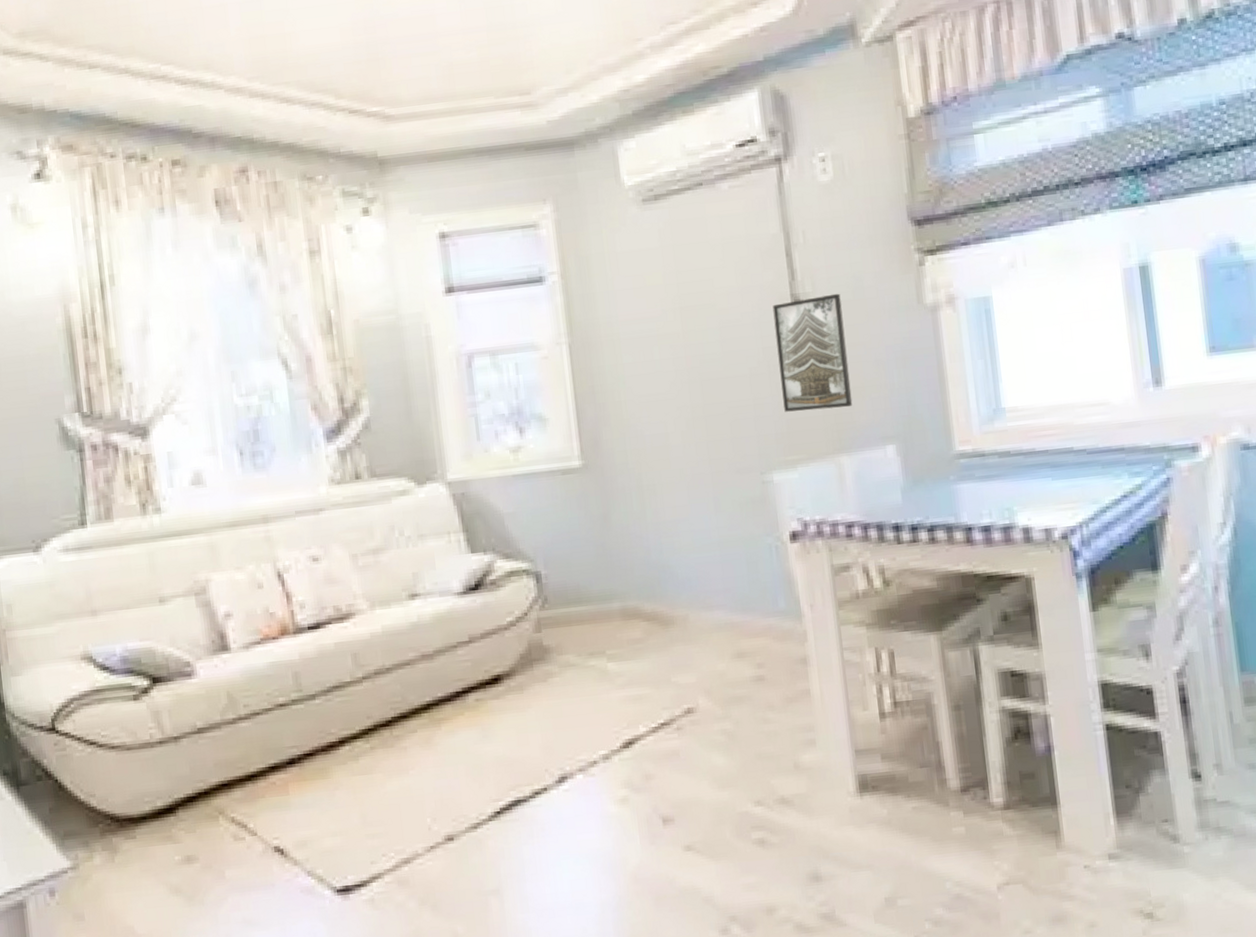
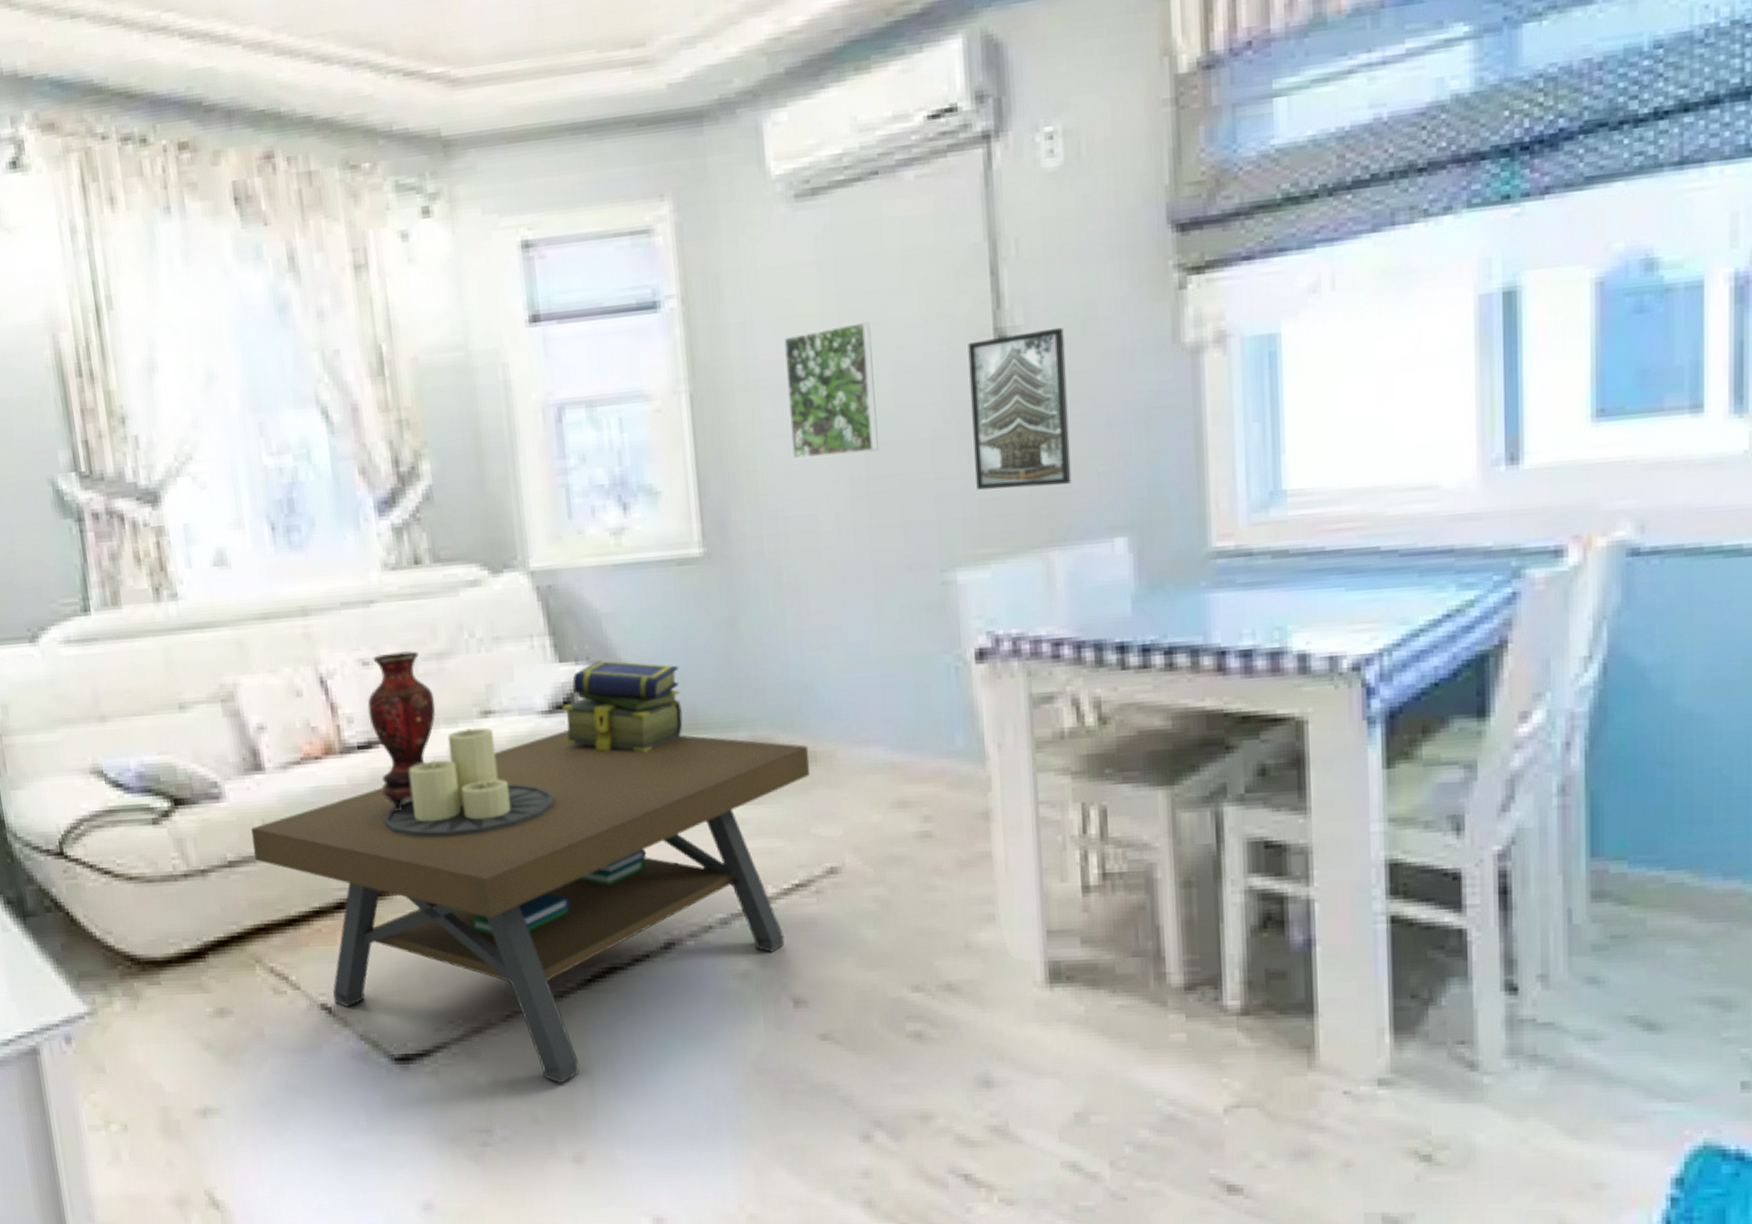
coffee table: none [218,607,670,903] -> present [251,727,811,1084]
vase: none [316,548,372,679] -> present [367,651,436,810]
stack of books: none [474,550,569,623] -> present [562,660,683,753]
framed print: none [638,290,711,392] -> present [784,322,879,459]

